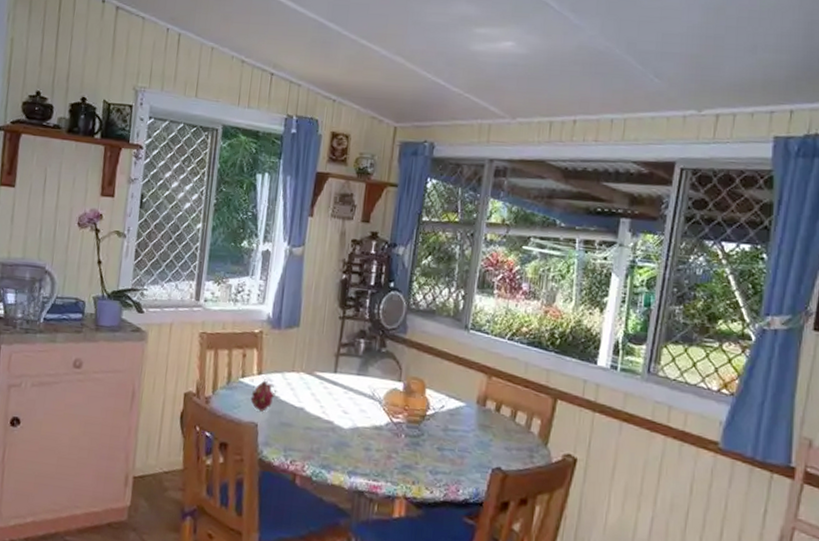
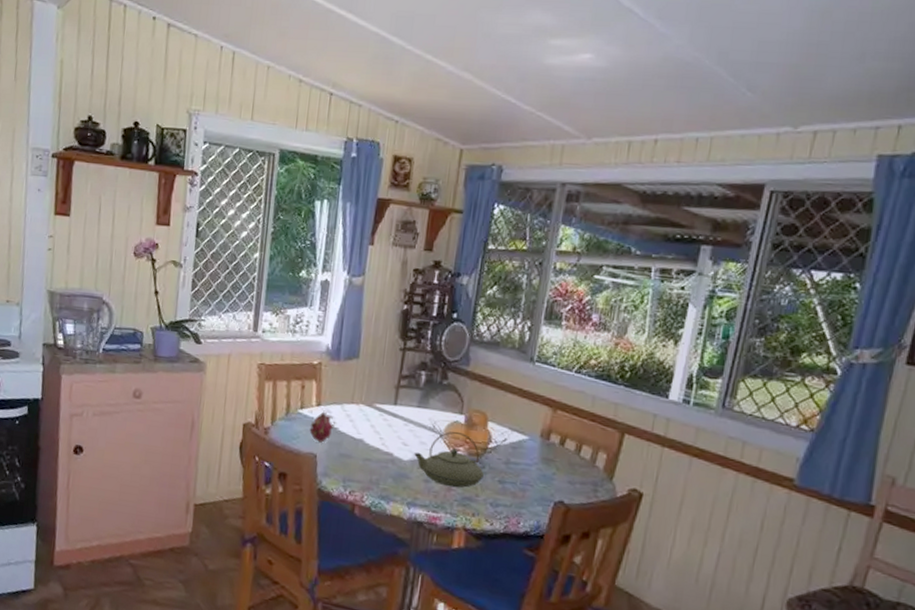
teapot: none [354,398,423,456] -> present [414,431,484,488]

